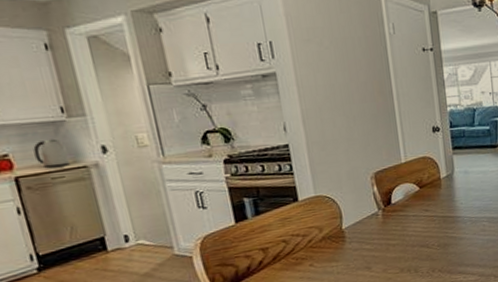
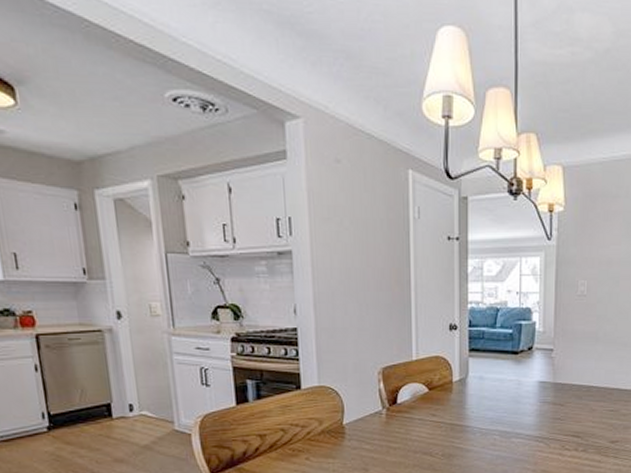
kettle: present [33,138,70,169] -> none [54,299,87,329]

